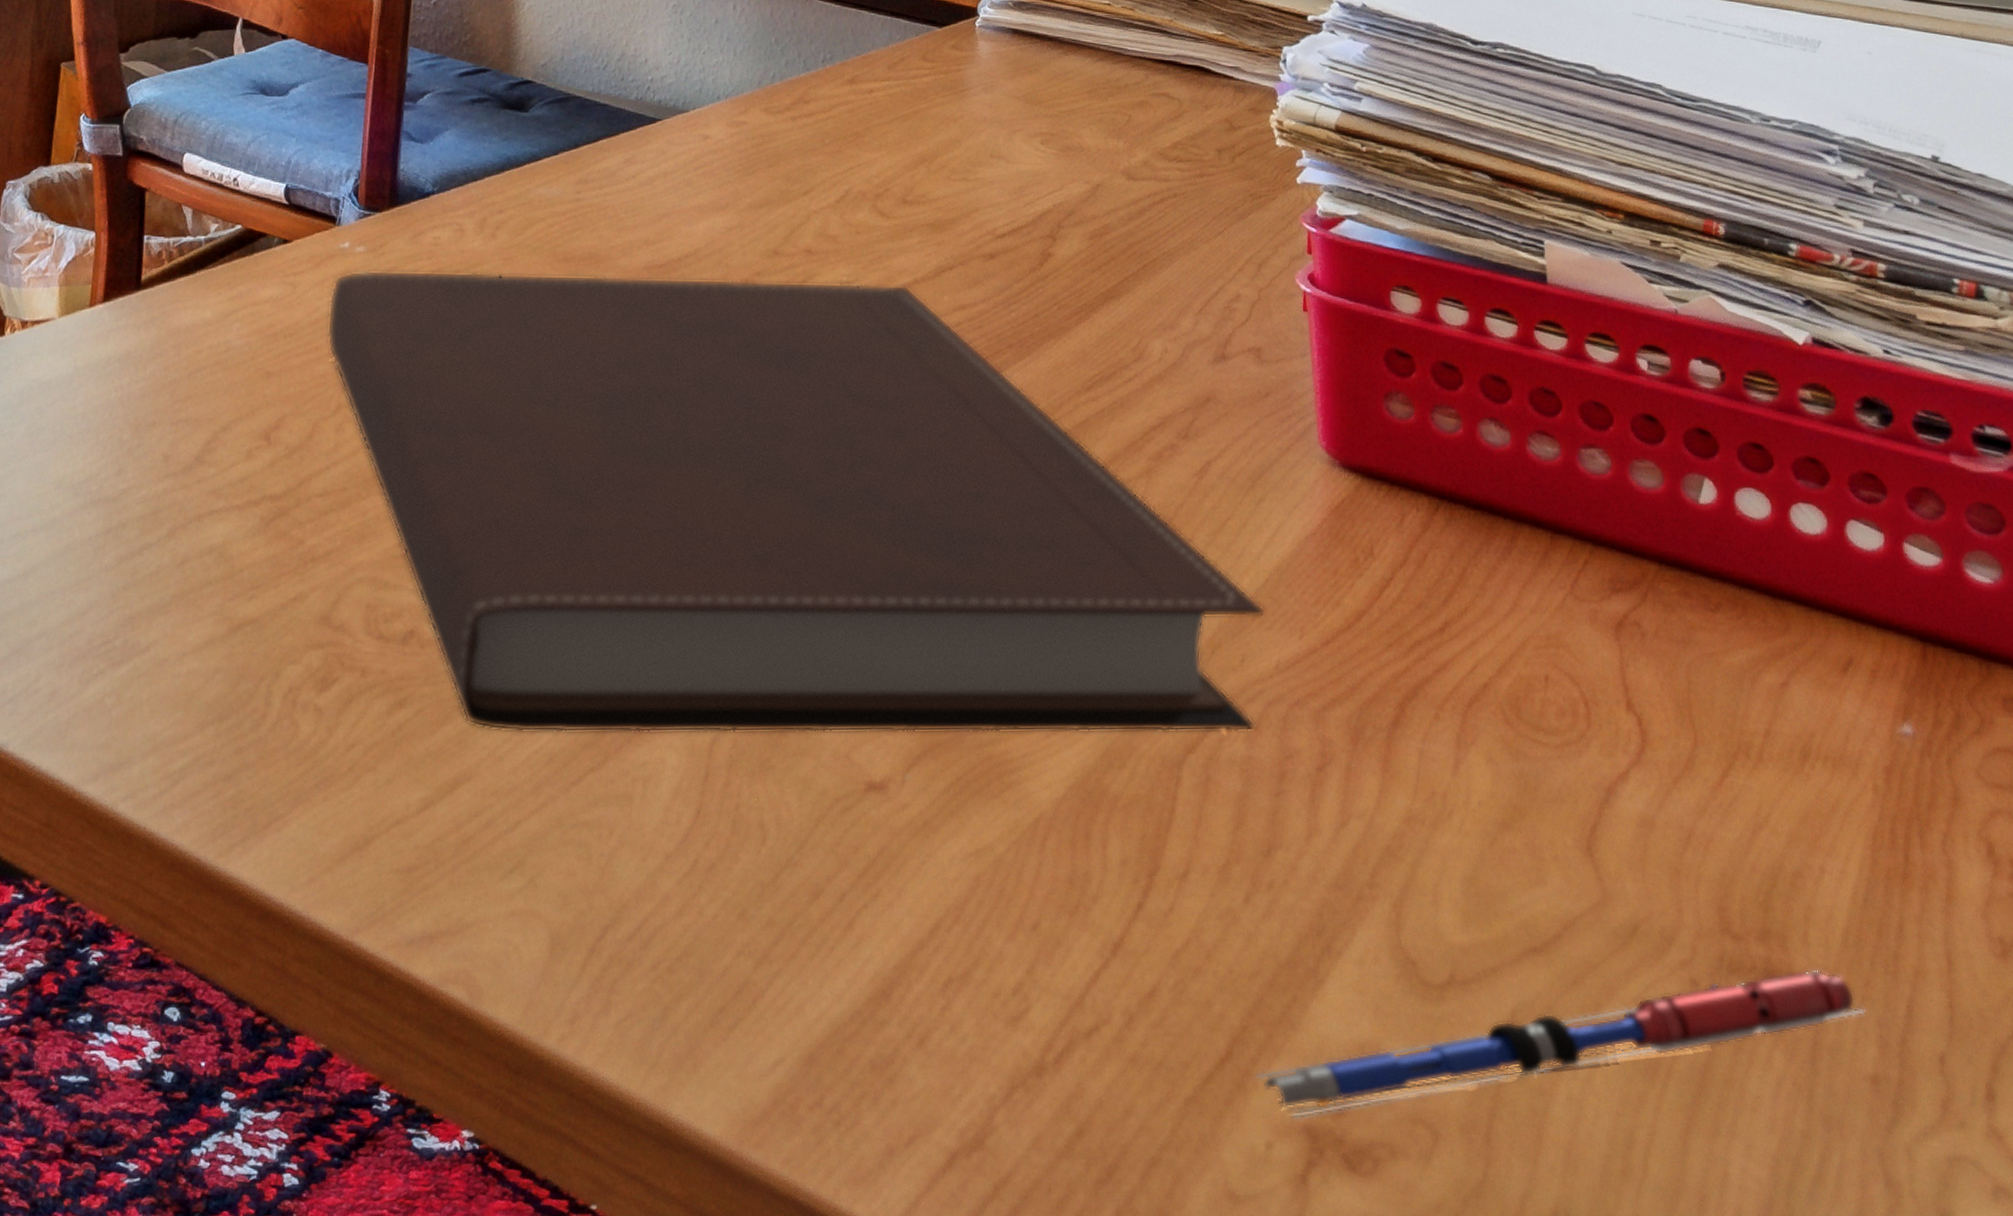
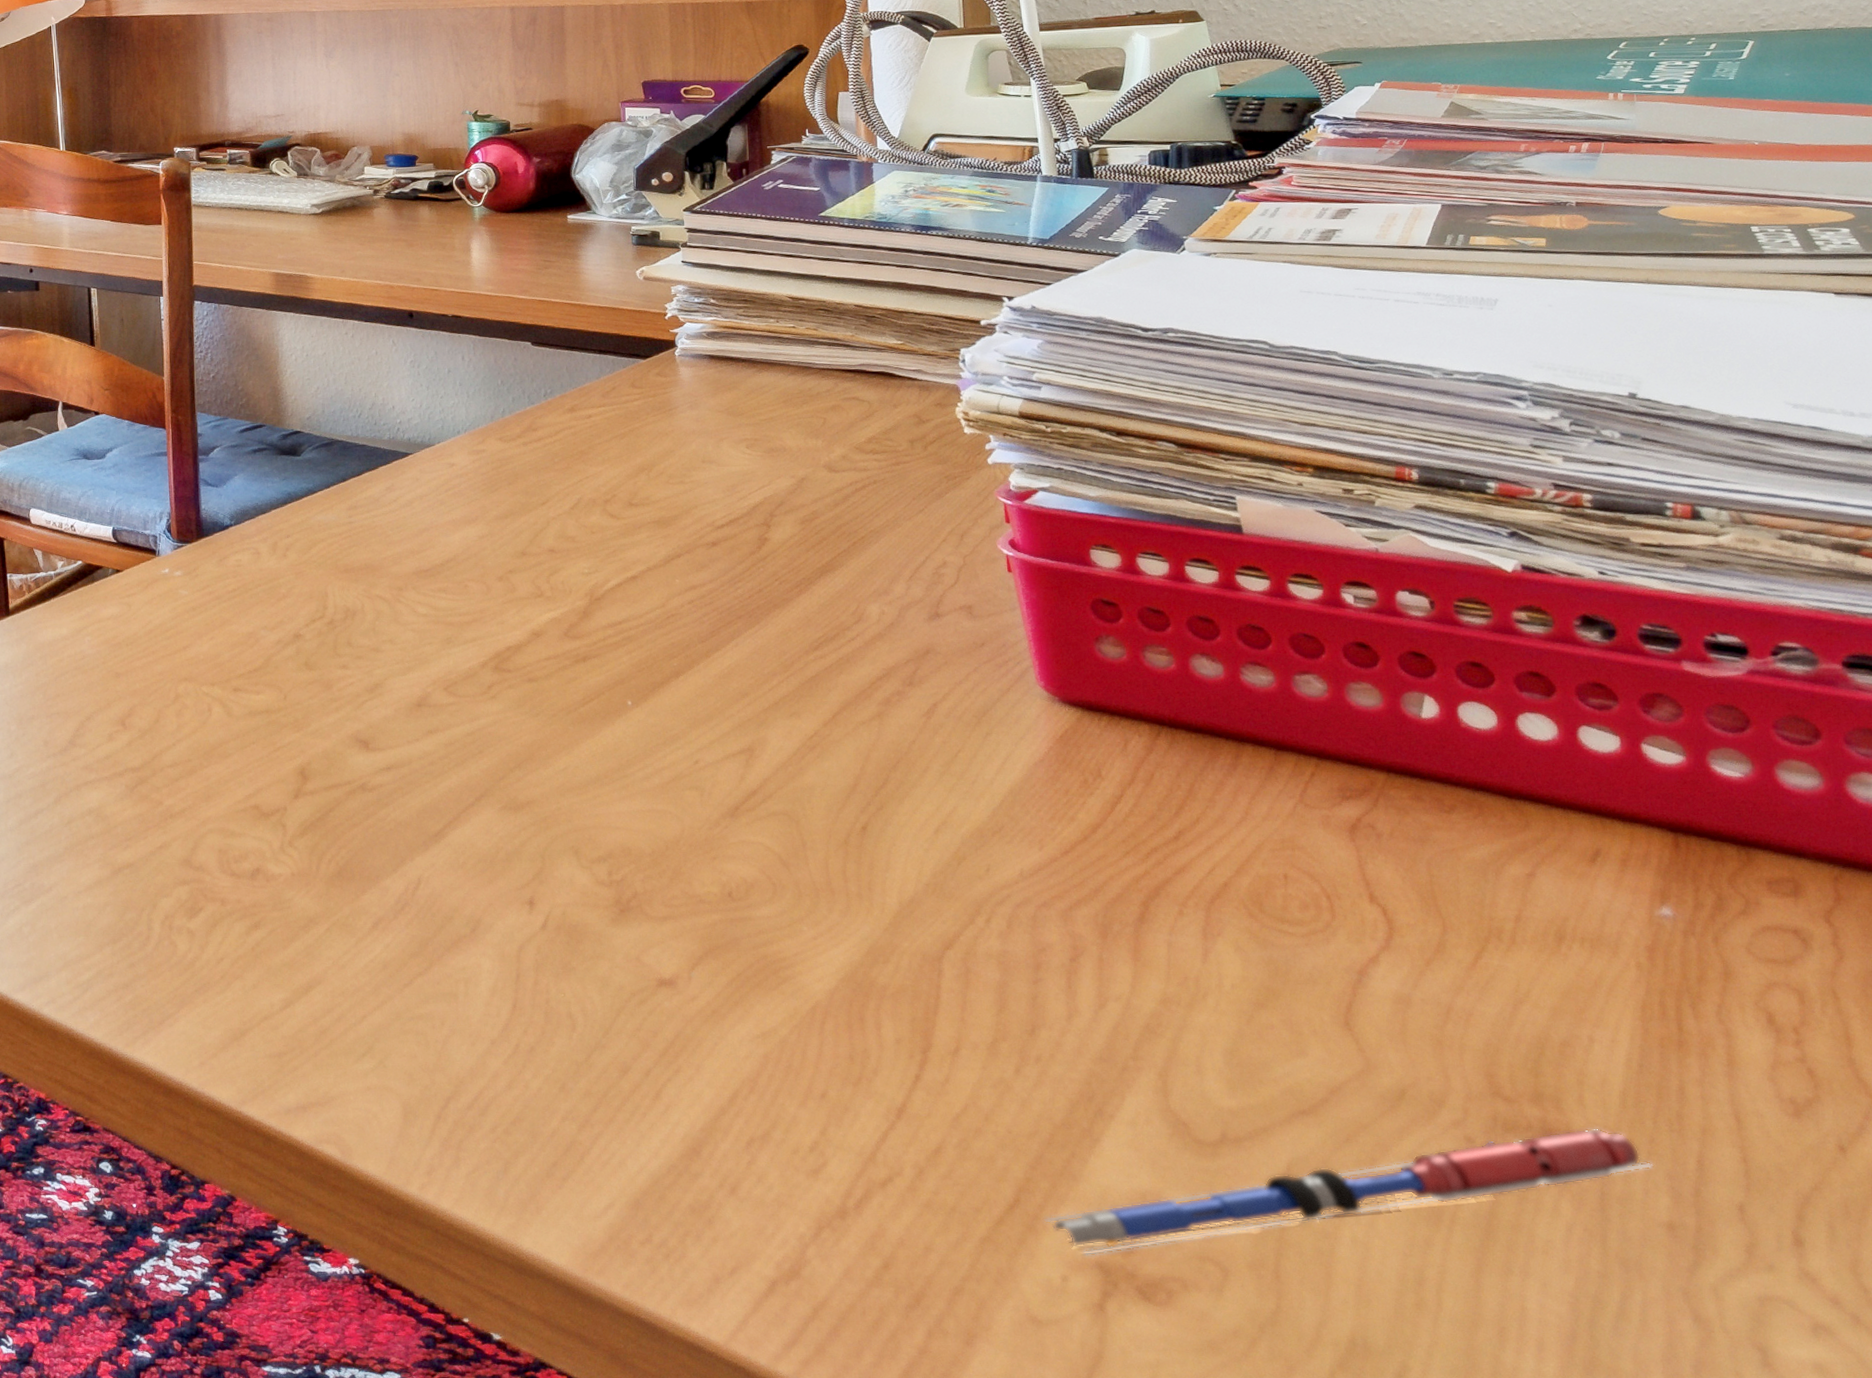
notebook: present [326,270,1266,733] -> none [158,573,1008,946]

